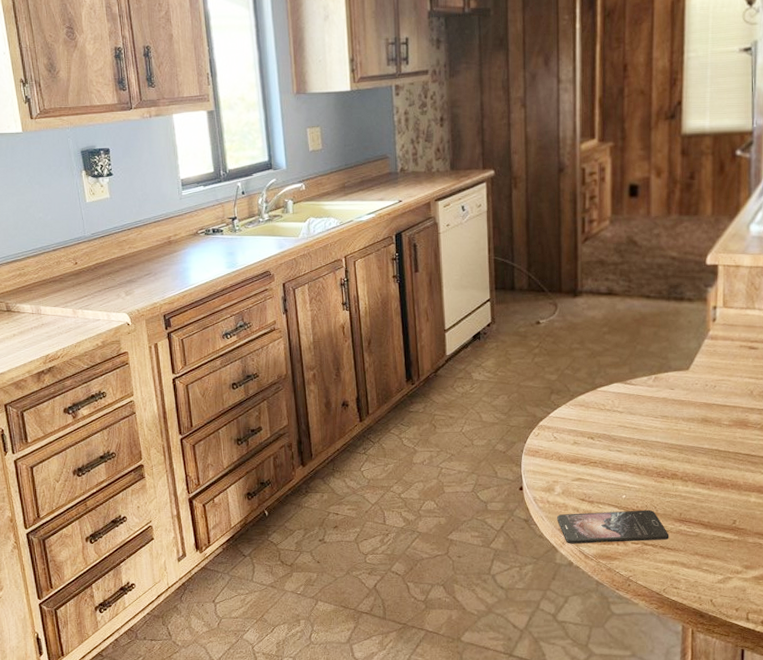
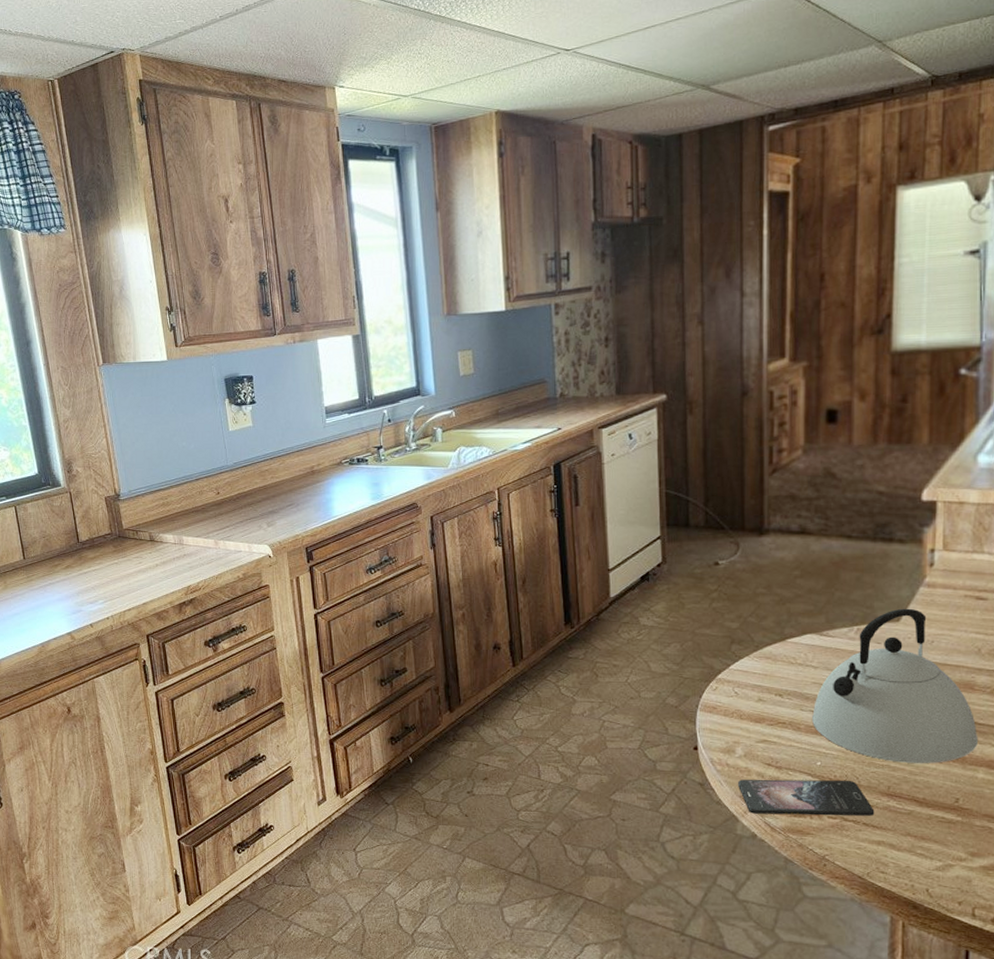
kettle: none [618,358,751,492] -> present [812,608,979,763]

